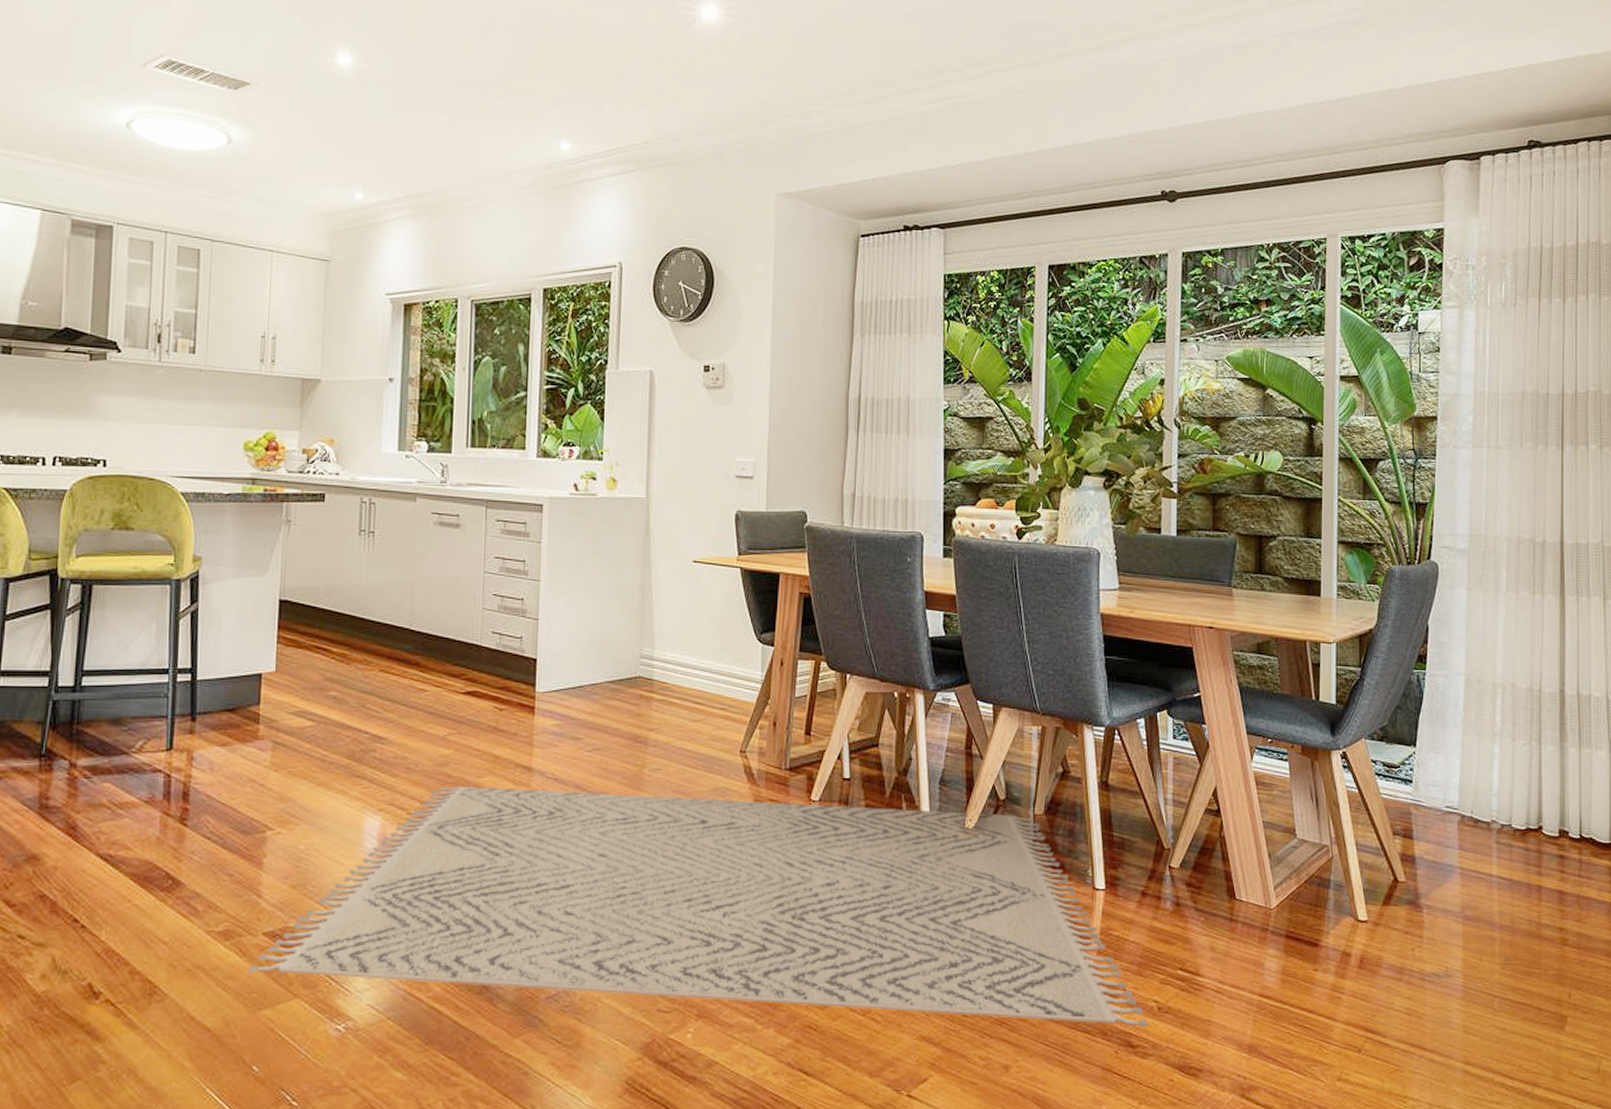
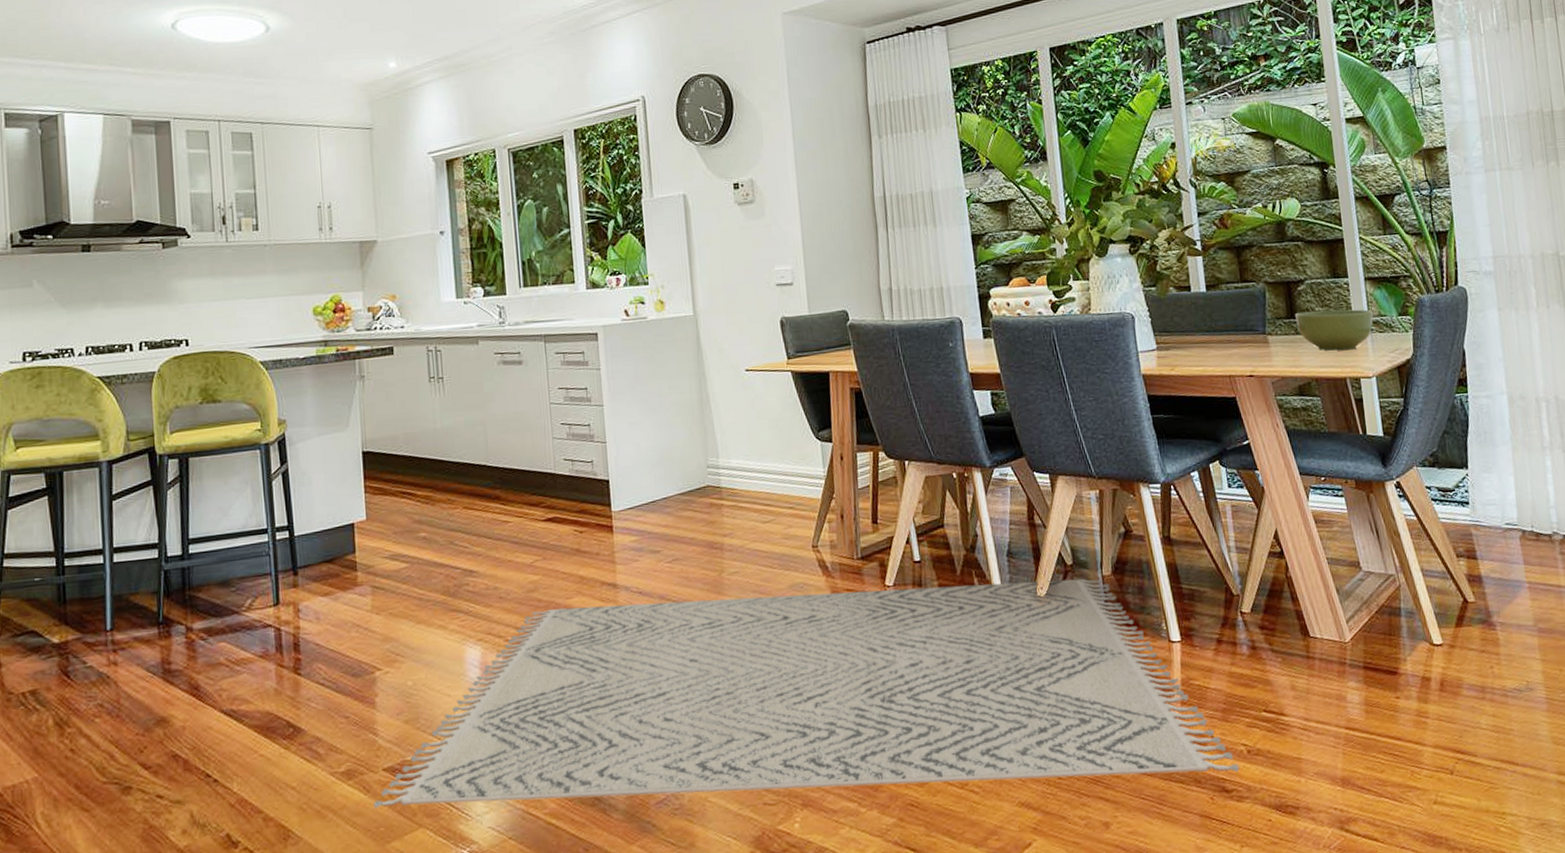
bowl: none [1263,568,1341,612] -> present [1295,309,1373,351]

